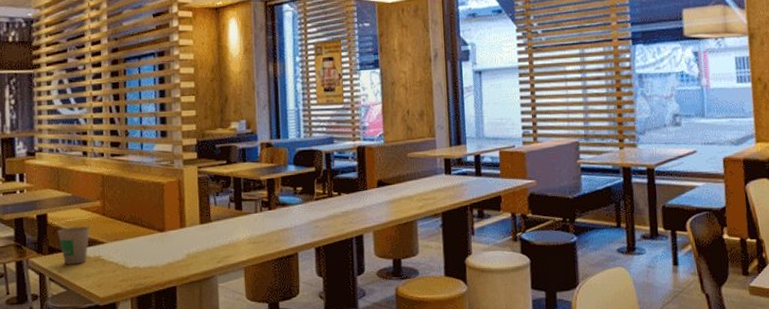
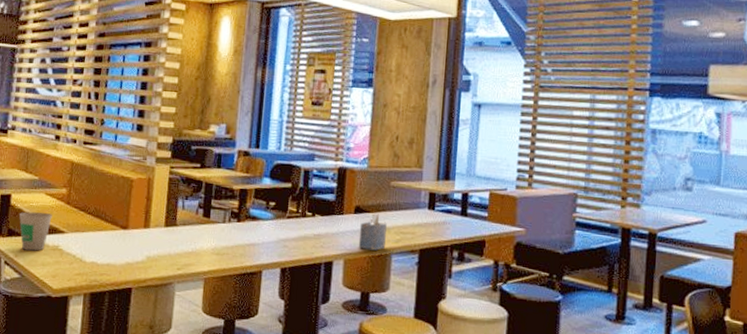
napkin holder: none [384,185,410,220] -> present [358,213,387,251]

